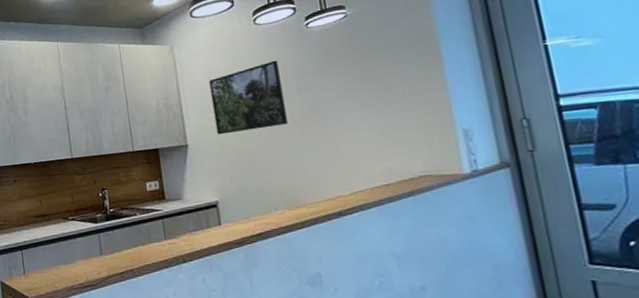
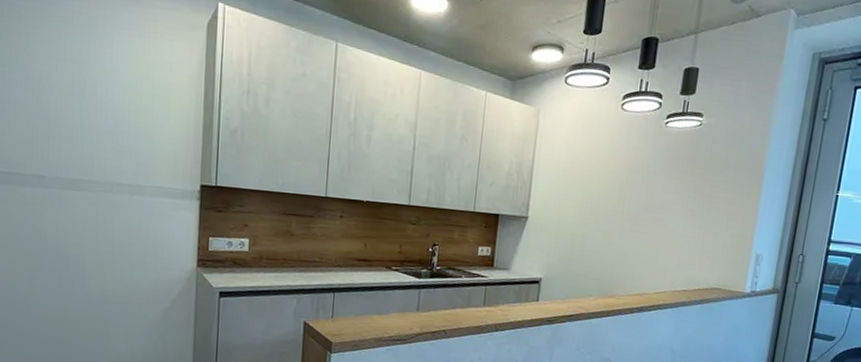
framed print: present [209,60,288,135] -> none [558,151,631,217]

